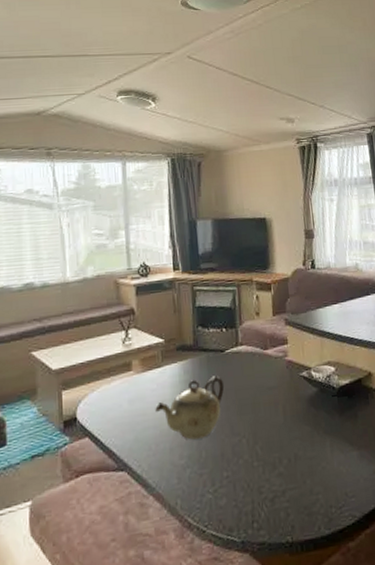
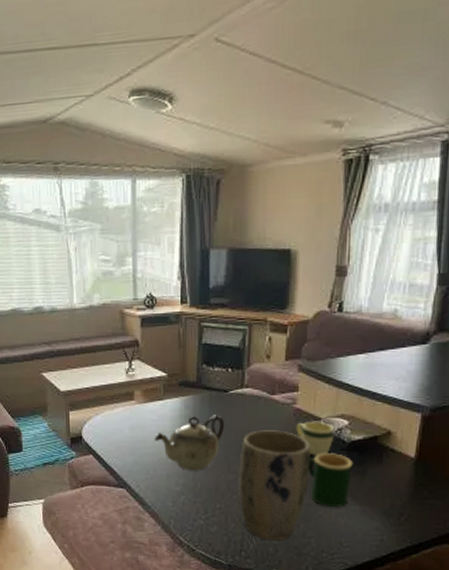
plant pot: none [242,384,309,504] -> present [239,430,311,541]
mug: none [290,370,325,406] -> present [296,421,335,456]
mug: none [305,400,346,457] -> present [308,453,354,507]

